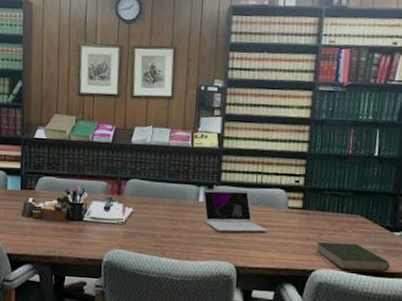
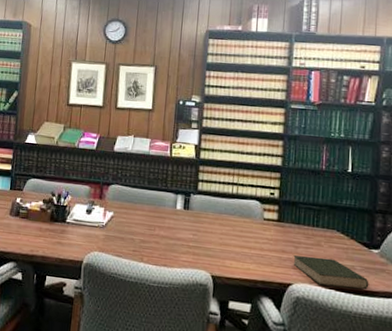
laptop: present [203,189,267,232] -> none [180,197,243,242]

